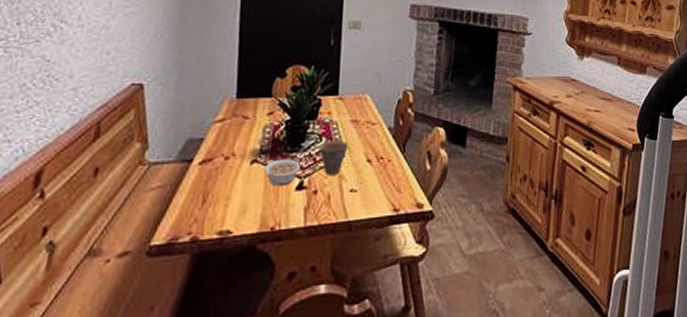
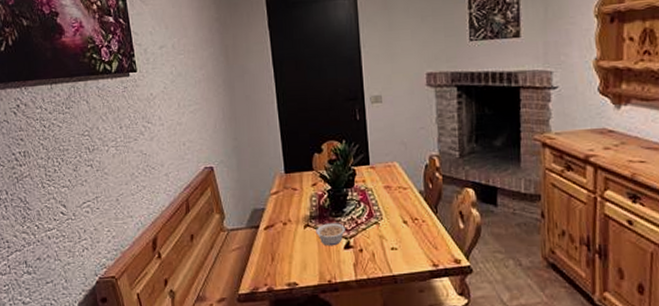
cup: present [319,140,349,175] -> none [359,205,385,236]

